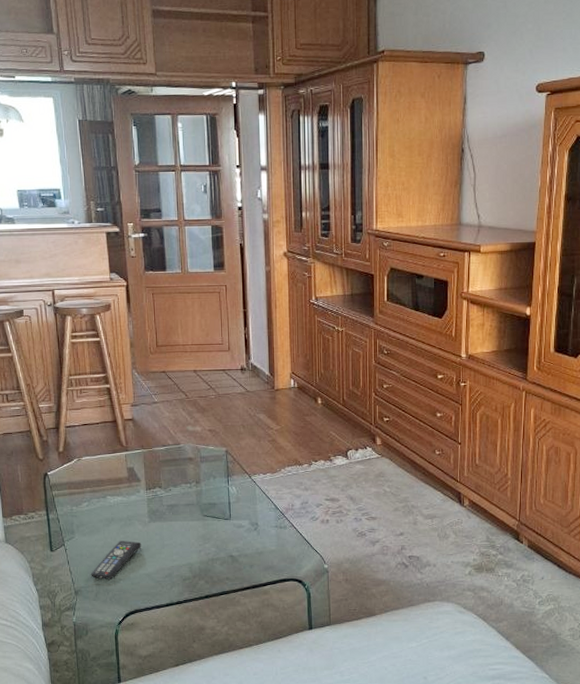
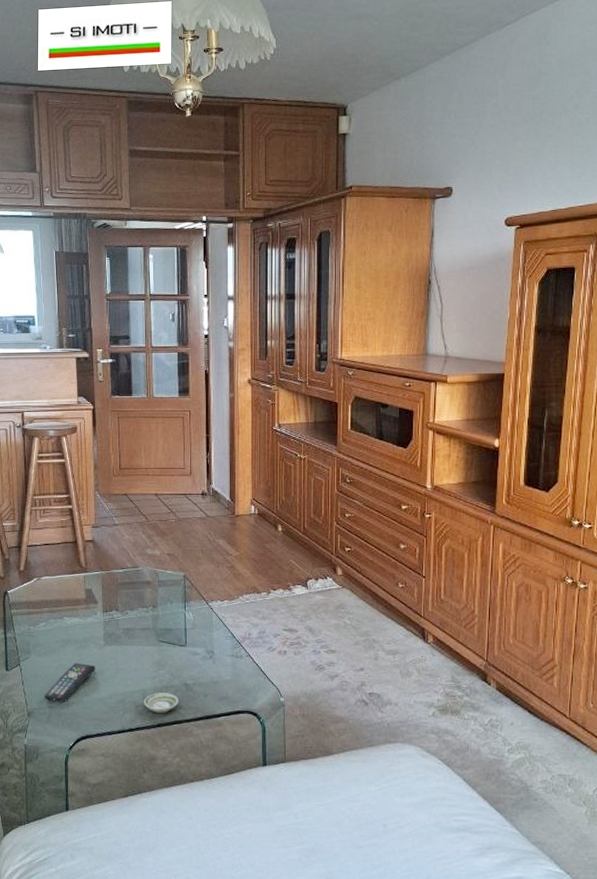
saucer: none [190,565,225,585] -> present [143,693,179,713]

